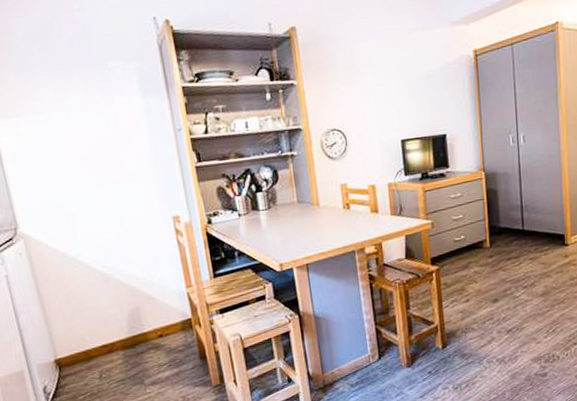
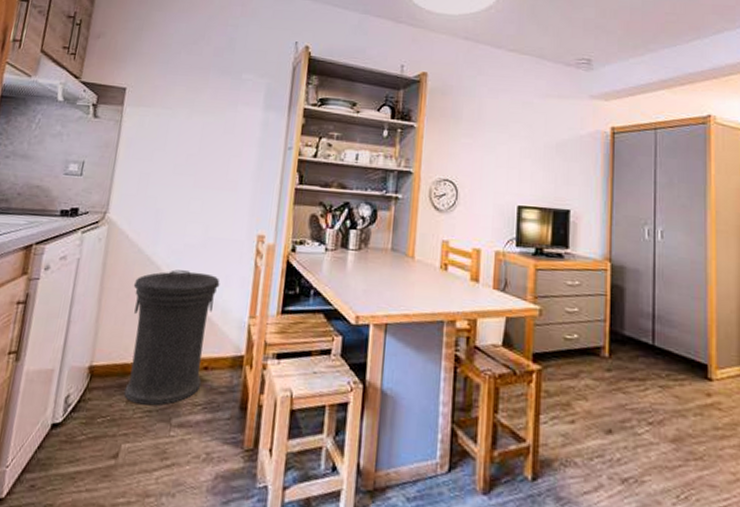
trash can: none [69,260,161,378] -> present [124,270,220,406]

